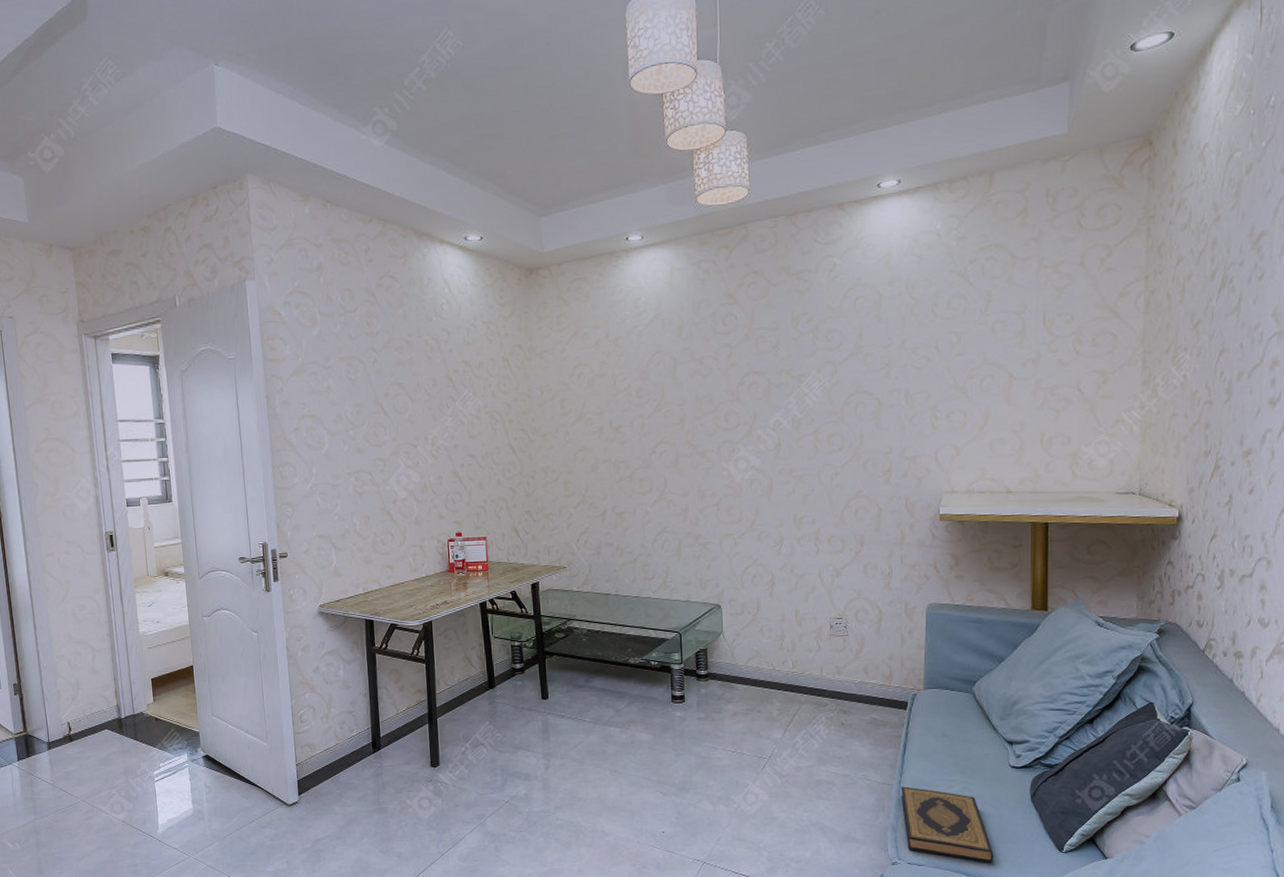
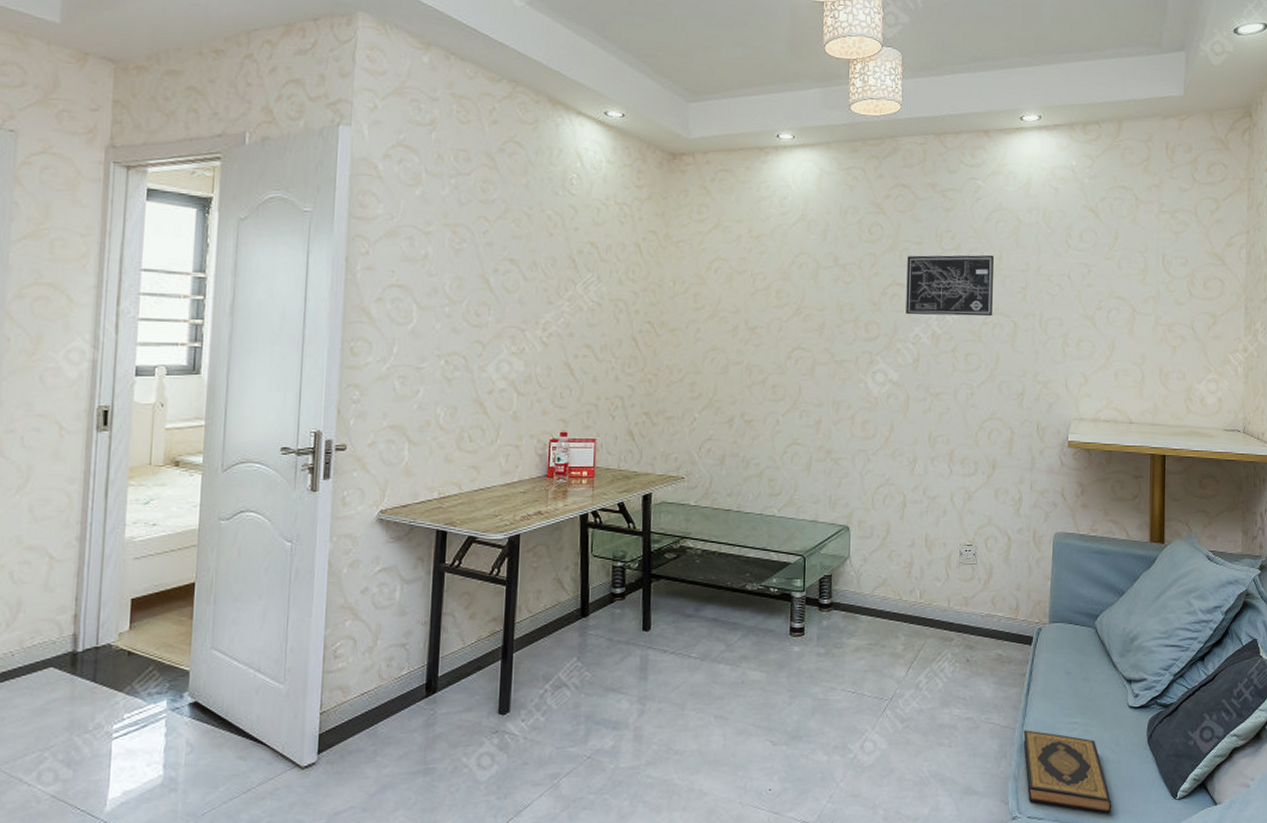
wall art: none [763,333,855,402] -> present [906,255,995,317]

